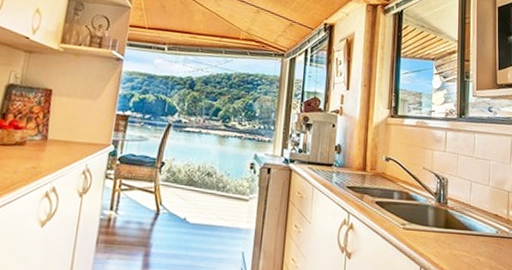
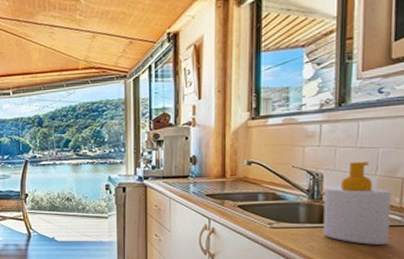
soap bottle: none [448,170,501,256] -> present [323,161,392,245]

